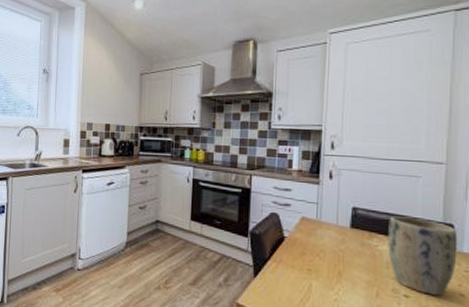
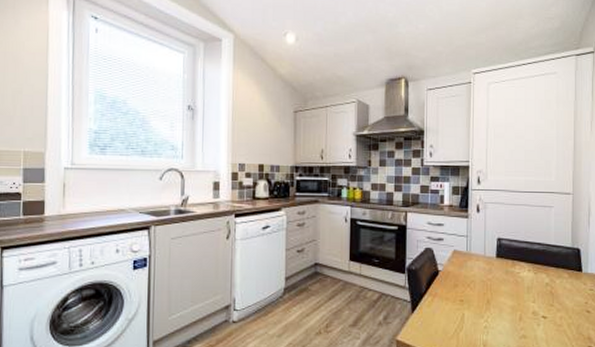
plant pot: present [388,216,458,296] -> none [528,244,584,314]

